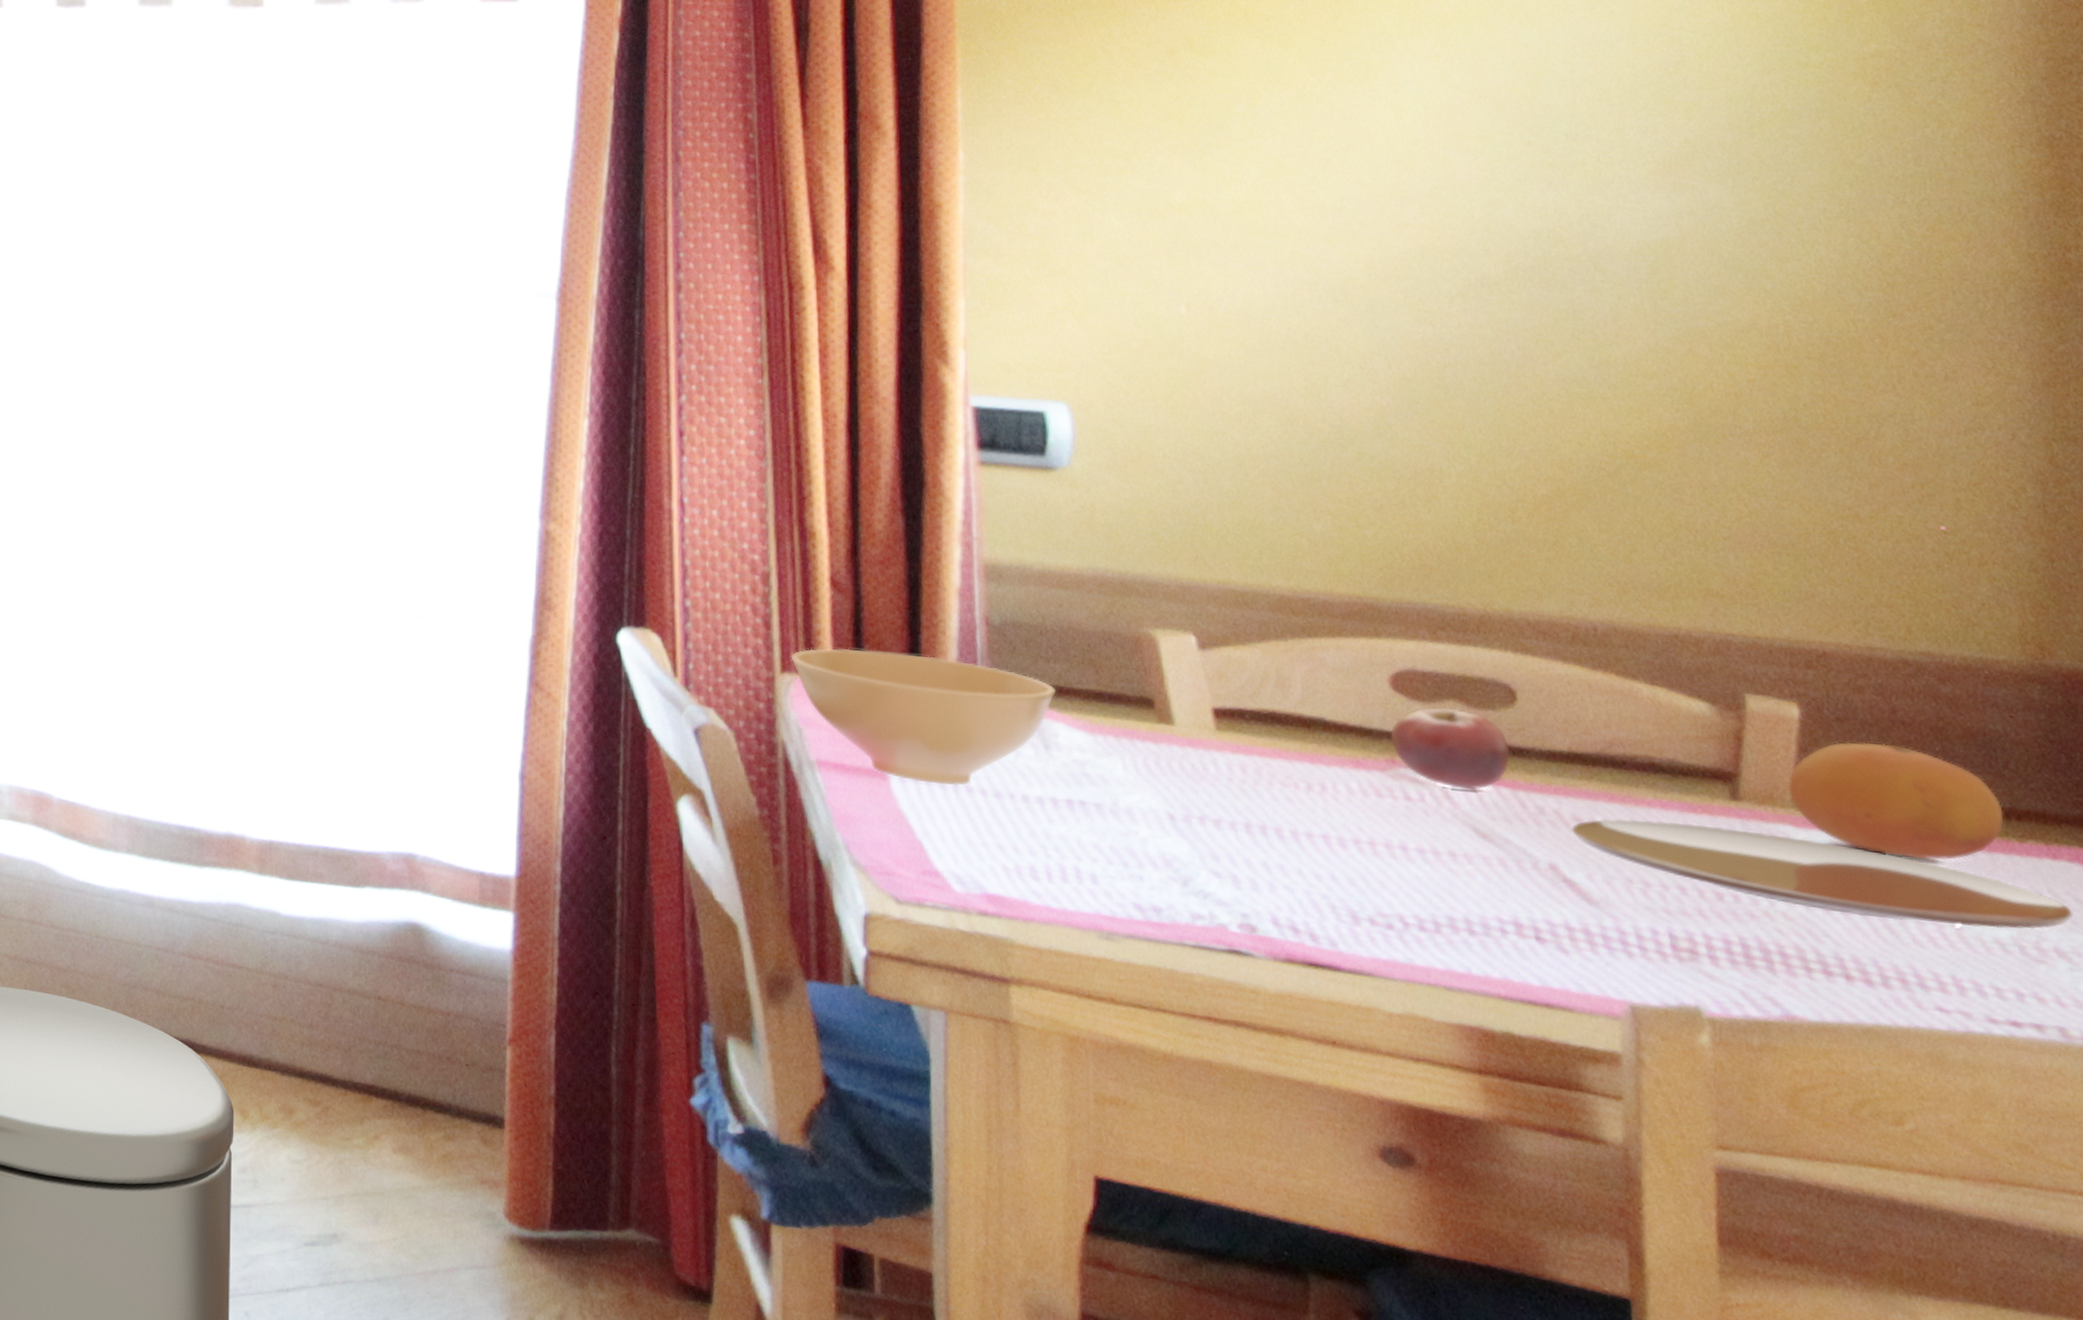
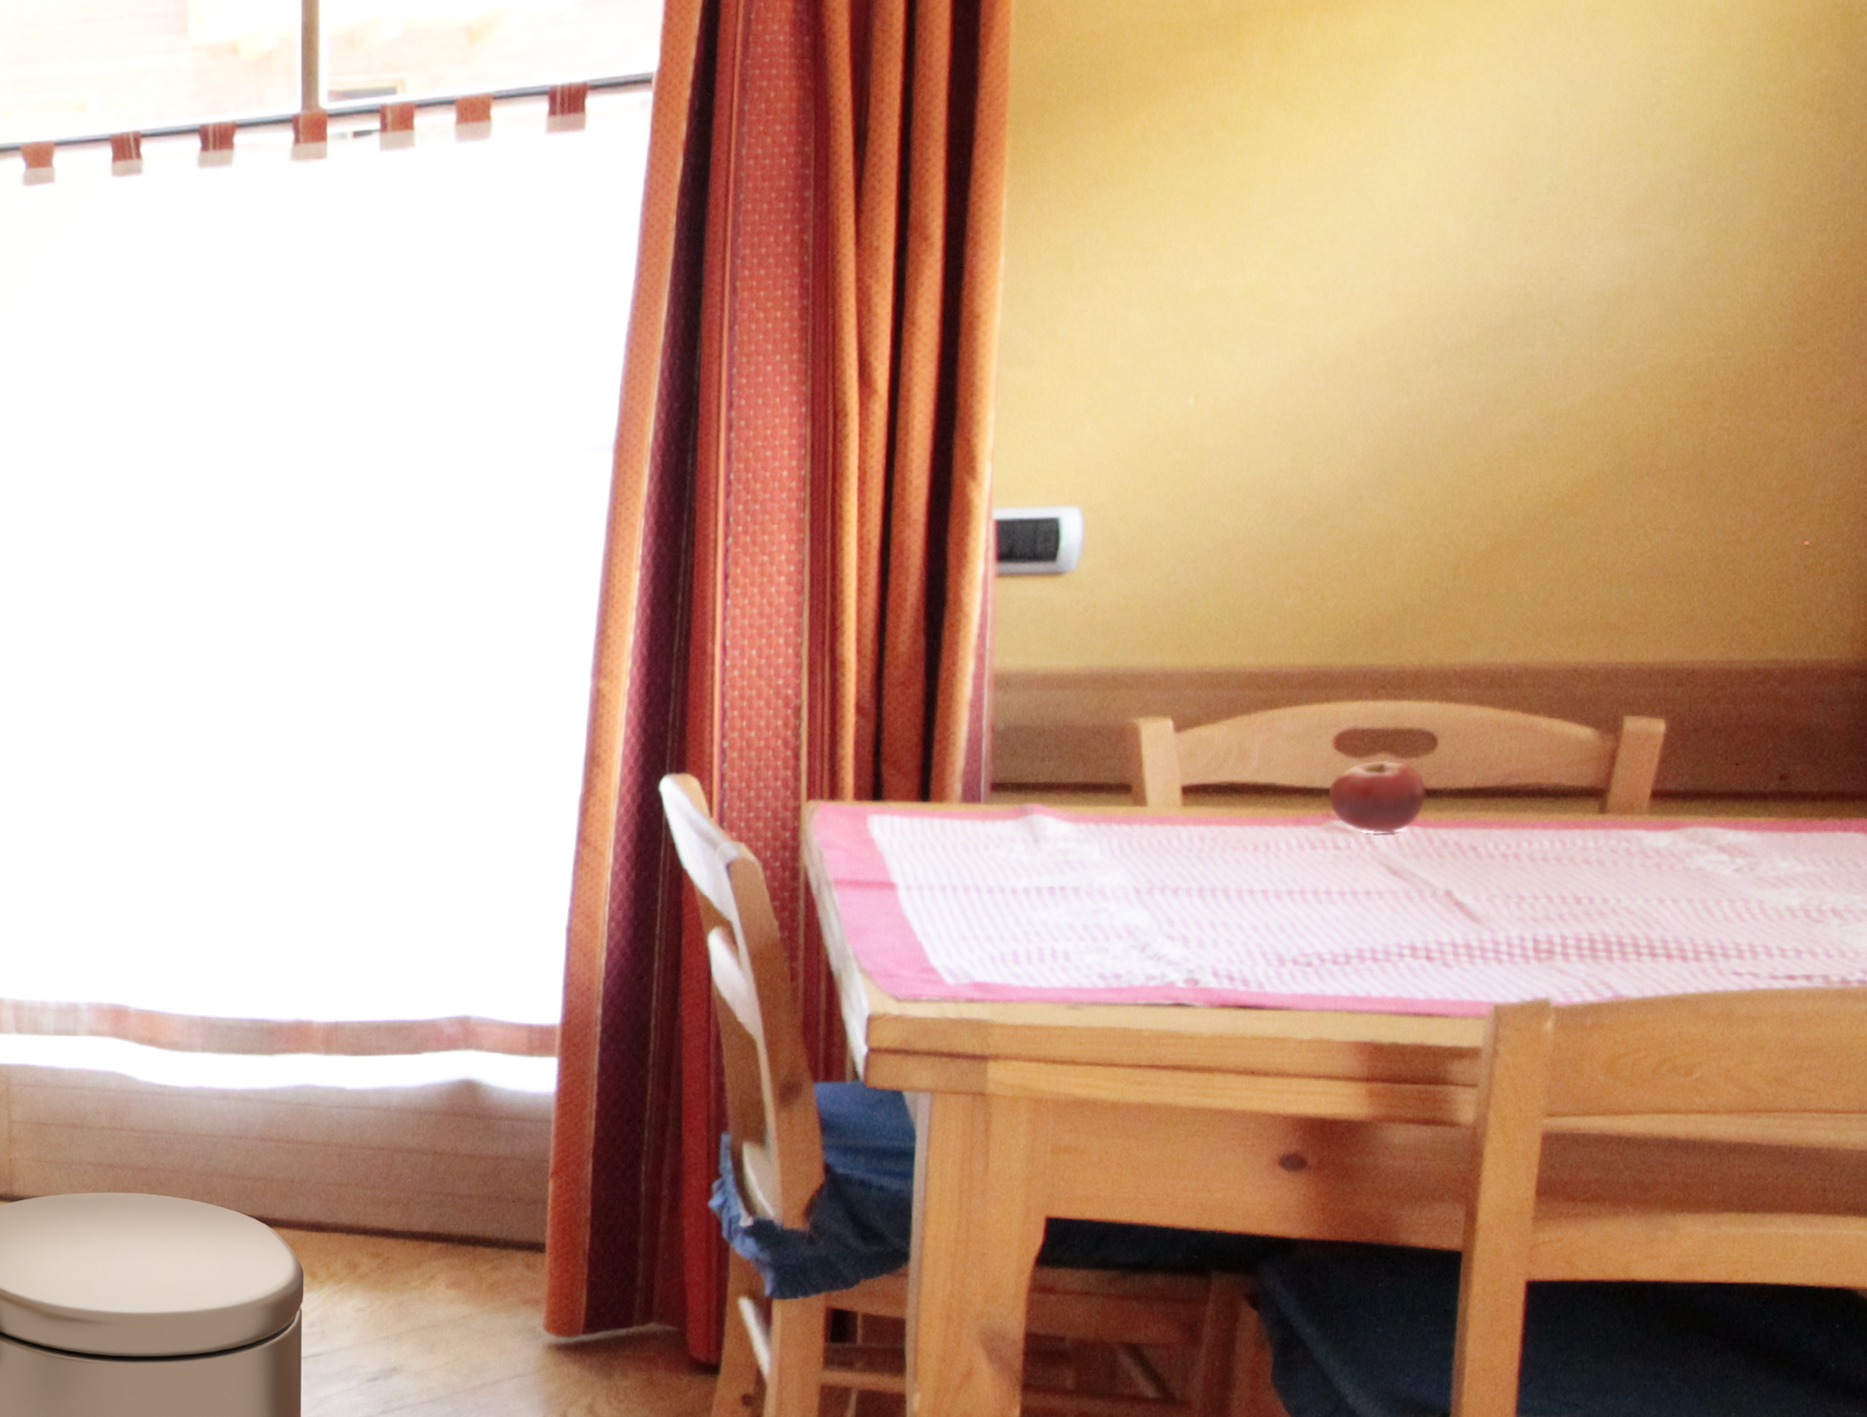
bowl: present [790,648,1057,786] -> none [816,768,1048,888]
plate: present [1570,819,2074,930] -> none [1466,838,1852,902]
fruit: present [1787,742,2004,861] -> none [1646,747,1813,847]

